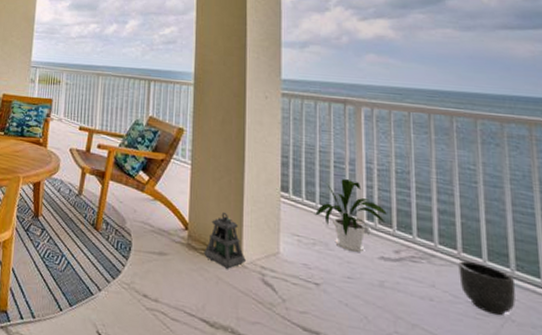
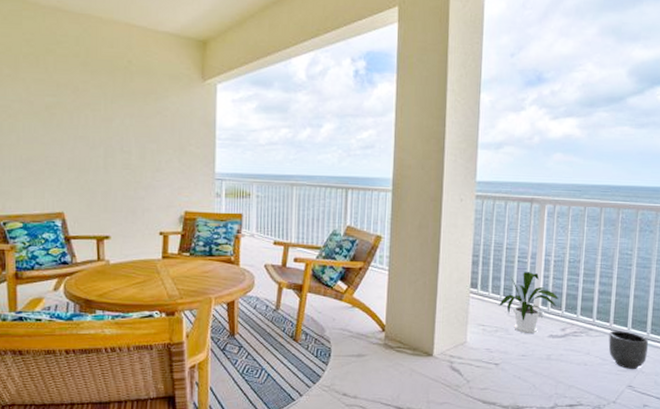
lantern: present [204,211,246,270] -> none [399,311,437,363]

